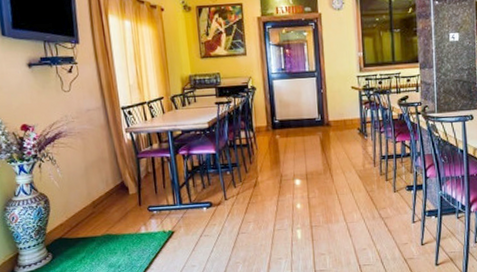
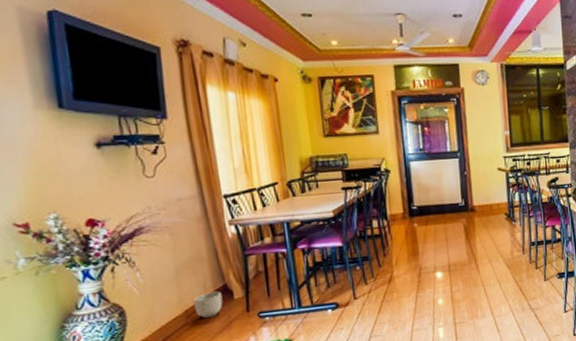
planter: none [98,187,121,209] -> present [193,291,223,318]

